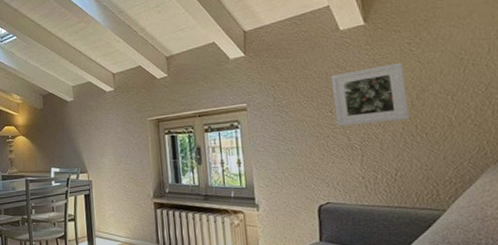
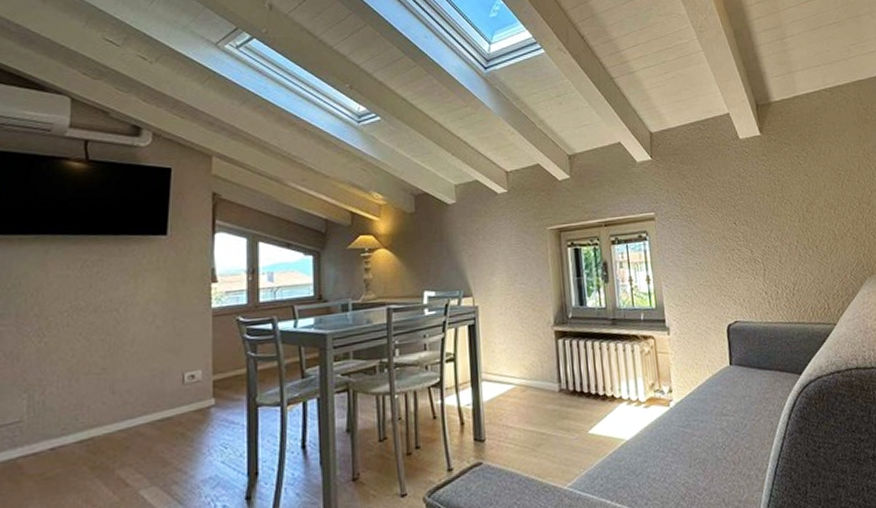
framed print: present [330,62,411,126] -> none [733,174,803,239]

